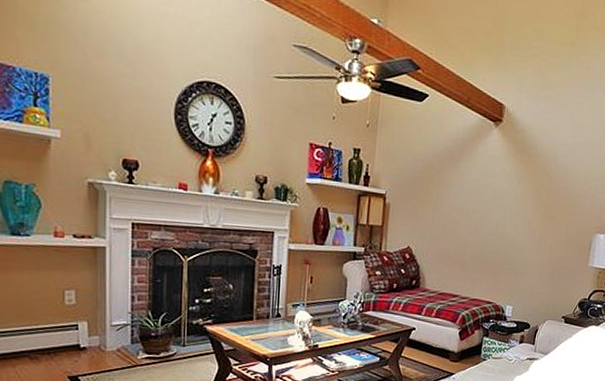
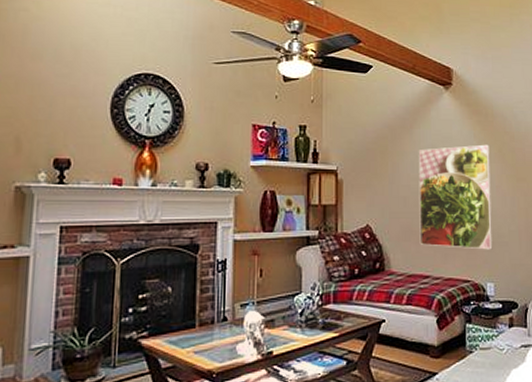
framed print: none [453,182,528,278] -> present [418,144,493,250]

